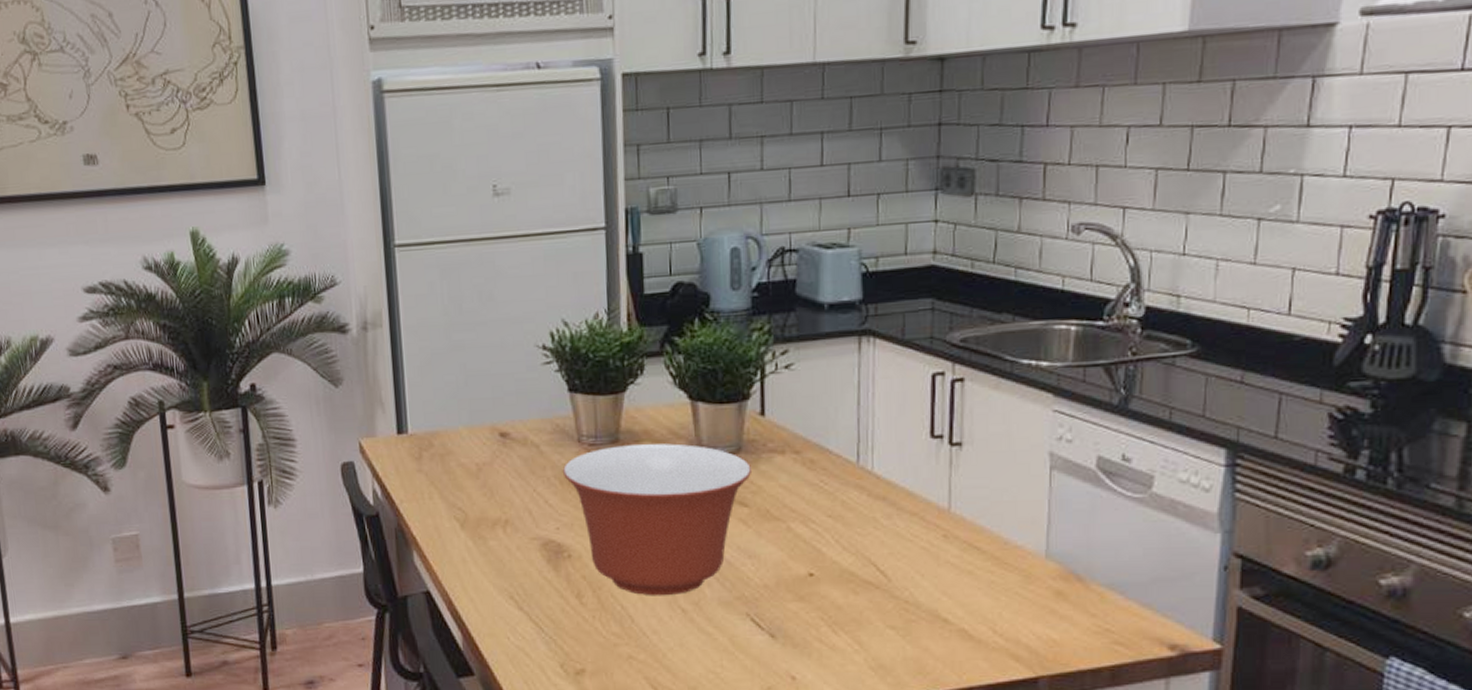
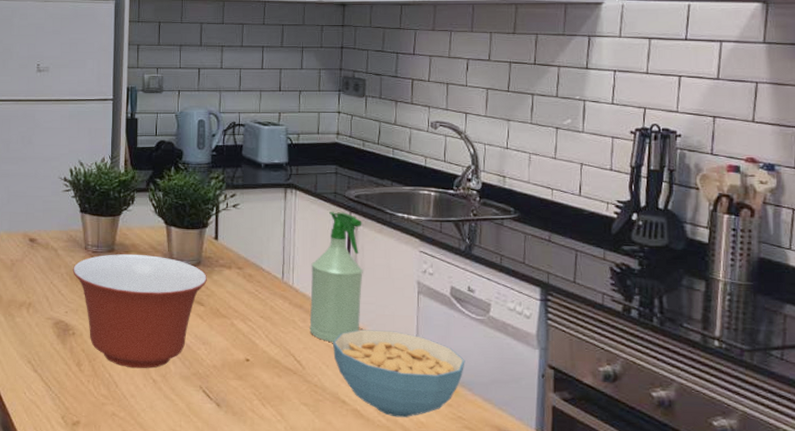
spray bottle: none [896,364,972,543] -> present [309,212,363,342]
cereal bowl: none [930,522,1116,636] -> present [333,329,465,418]

